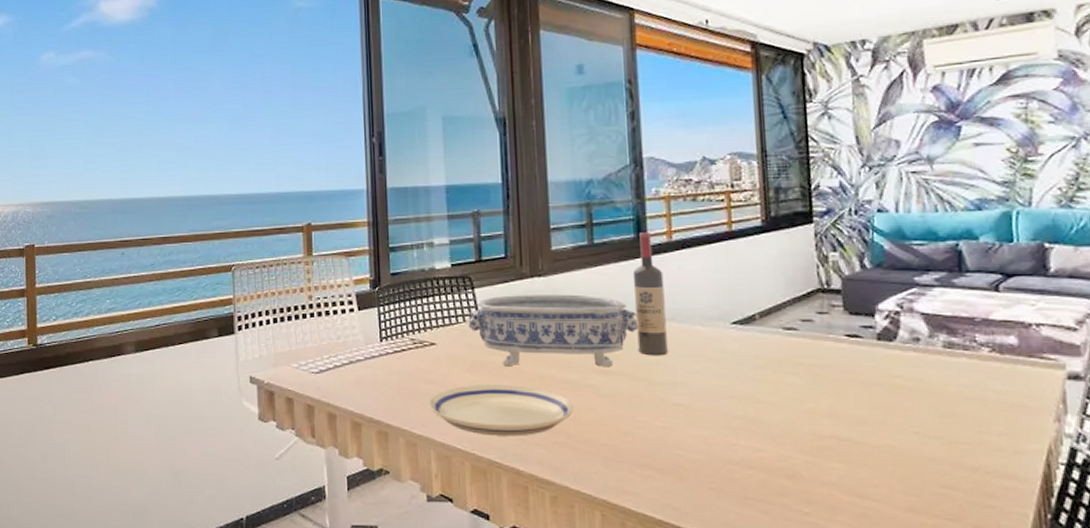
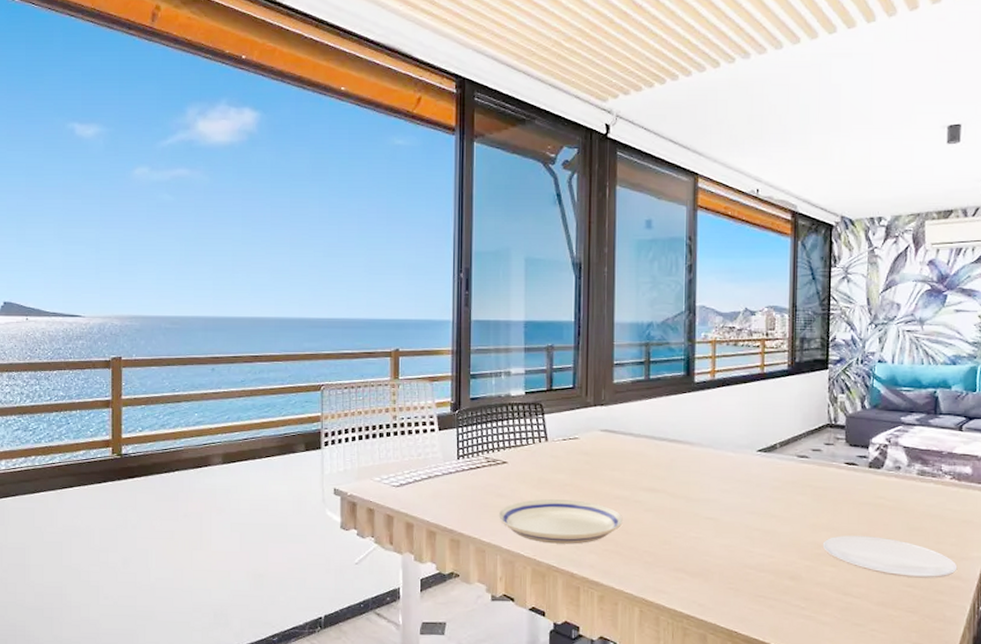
decorative bowl: present [468,294,639,367] -> none [537,421,682,486]
wine bottle: present [632,232,669,356] -> none [680,371,705,477]
plate: none [825,424,1011,478] -> present [822,536,958,578]

